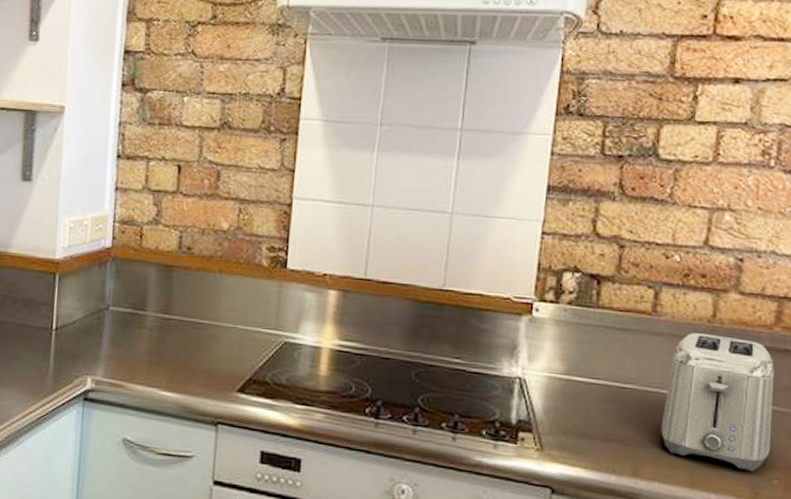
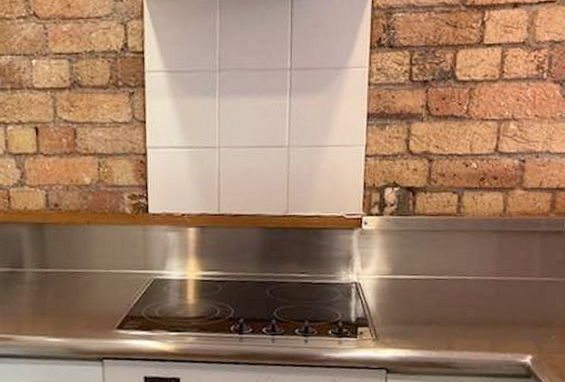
toaster: present [661,333,775,471] -> none [468,226,551,332]

